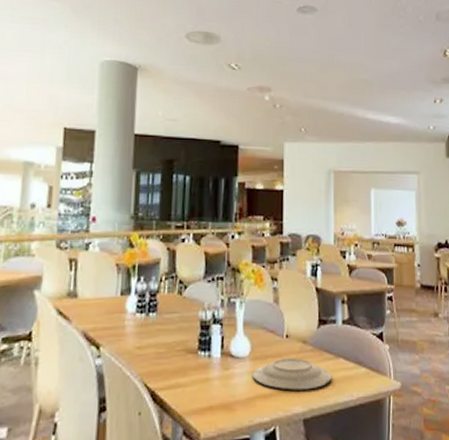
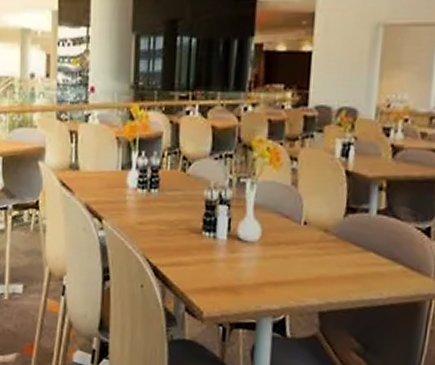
plate: present [252,357,332,390] -> none [261,246,358,283]

